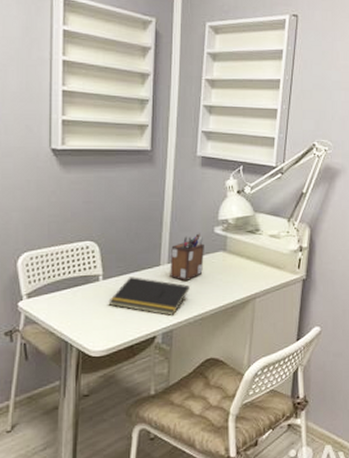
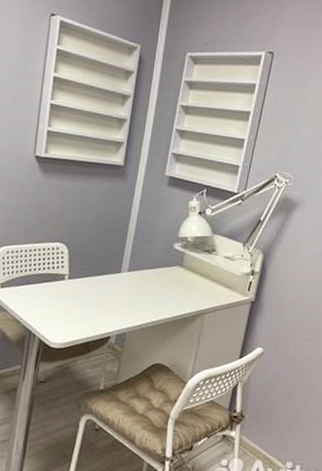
notepad: present [108,277,190,316] -> none [71,279,146,320]
desk organizer: present [170,233,204,282] -> none [128,247,164,290]

